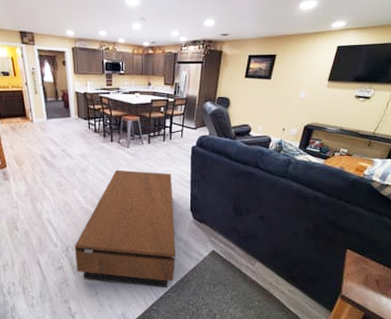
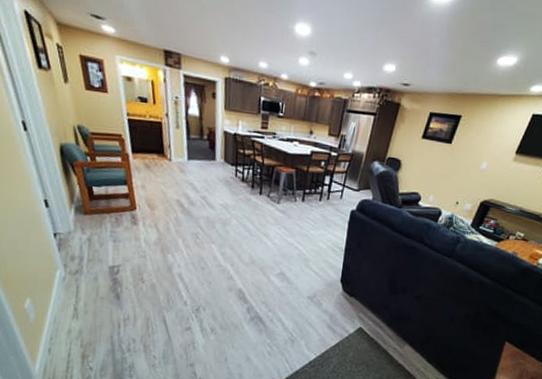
coffee table: present [74,170,176,288] -> none [206,227,325,363]

